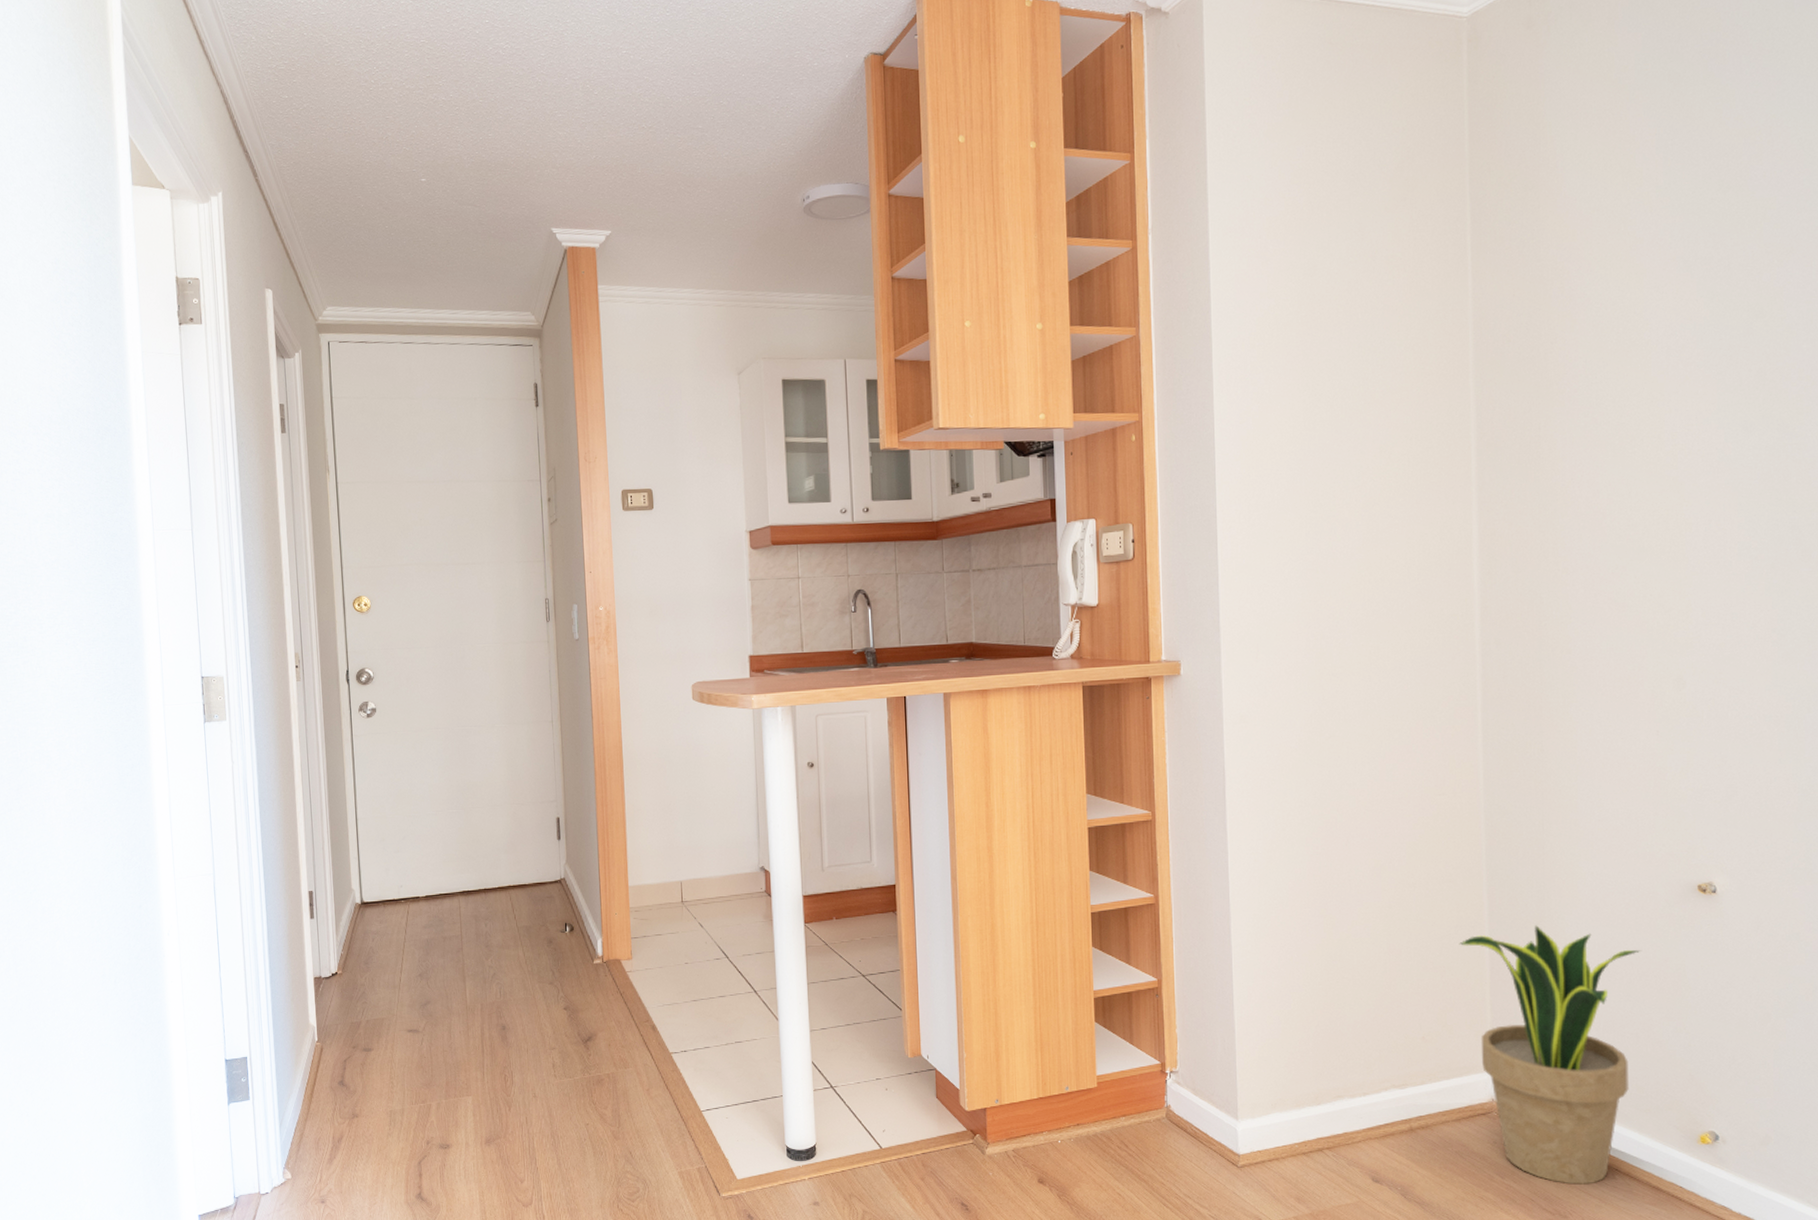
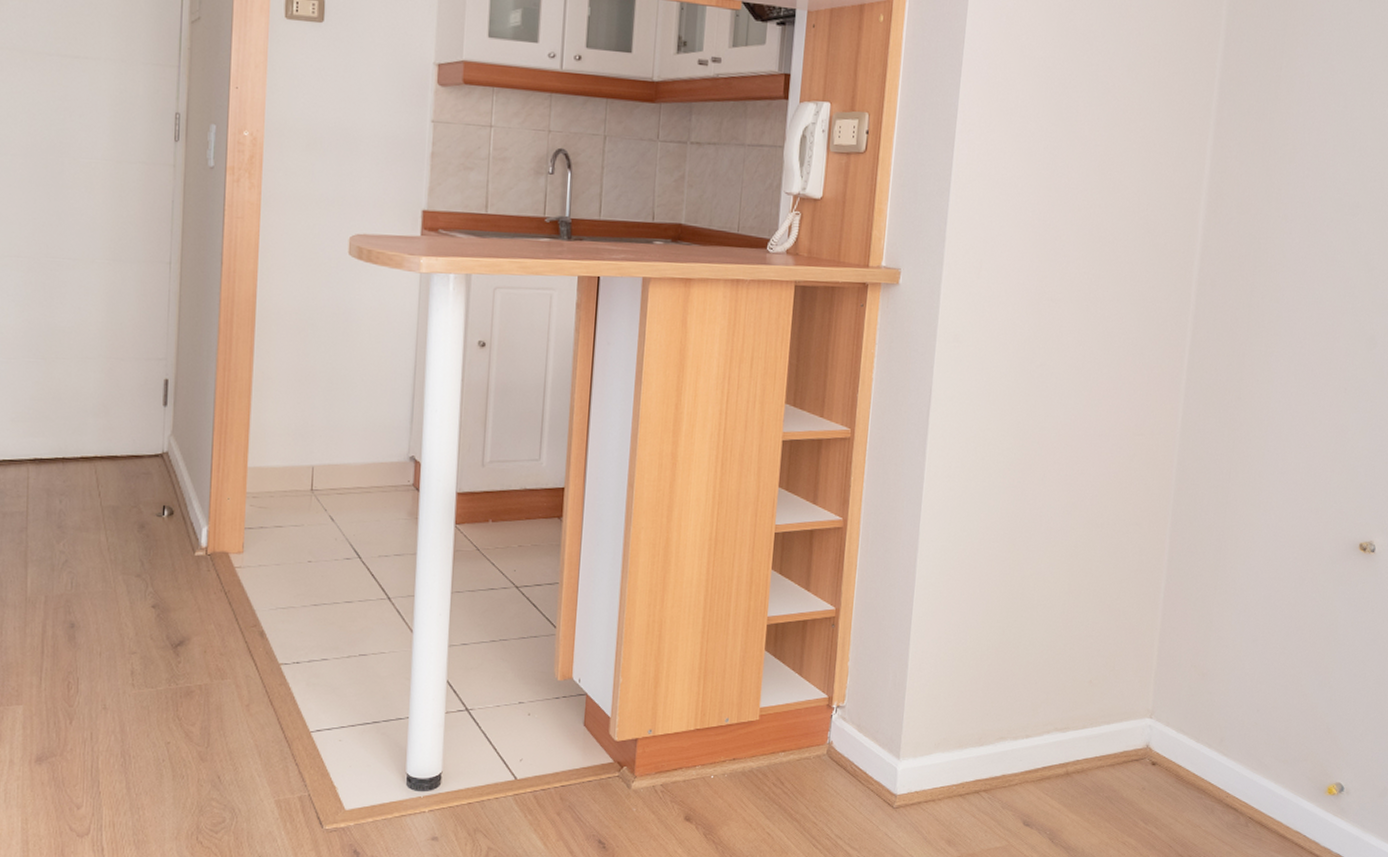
potted plant: present [1459,925,1641,1185] -> none [1136,574,1301,832]

